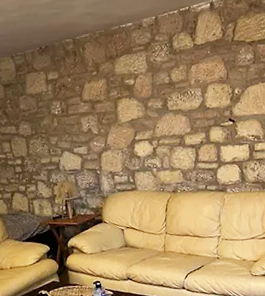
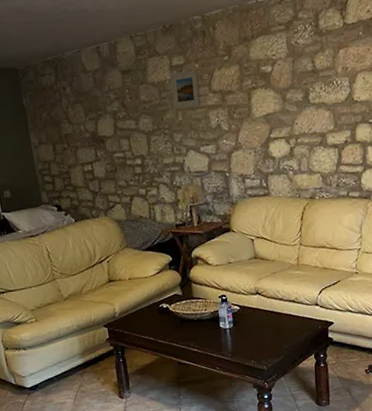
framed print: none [46,83,74,116] -> present [170,70,201,109]

